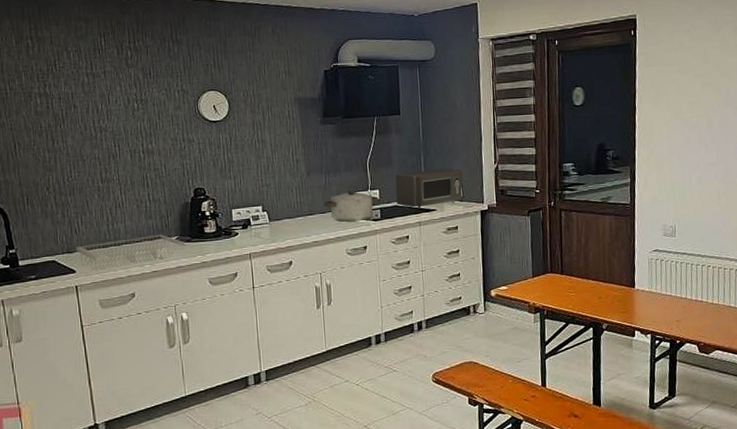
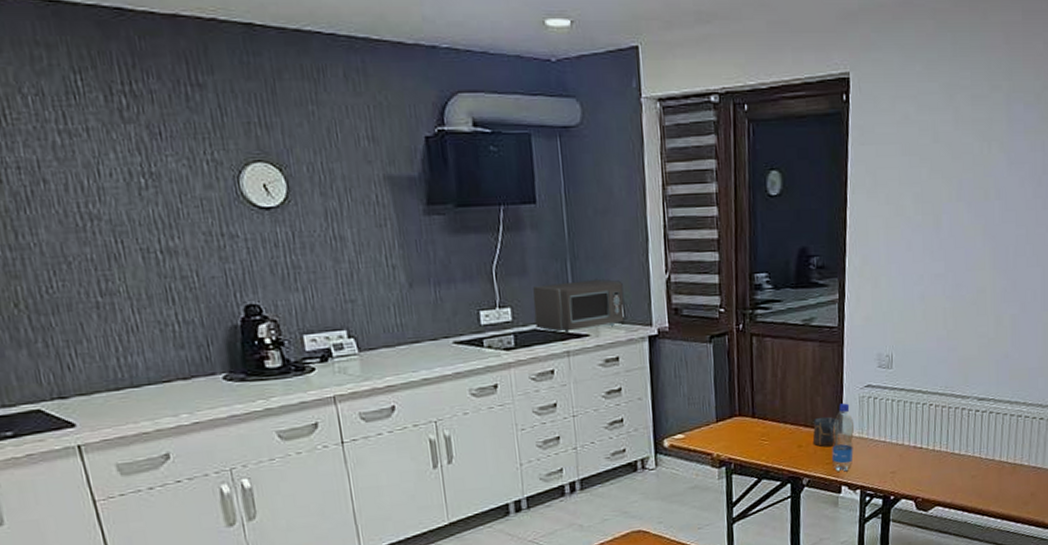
dish rack: present [75,234,186,270] -> none [71,370,240,423]
cooking pot: present [323,190,379,222] -> none [434,308,512,352]
cup: none [610,274,629,299] -> present [812,416,836,447]
bottle: none [626,264,645,319] -> present [831,403,855,472]

